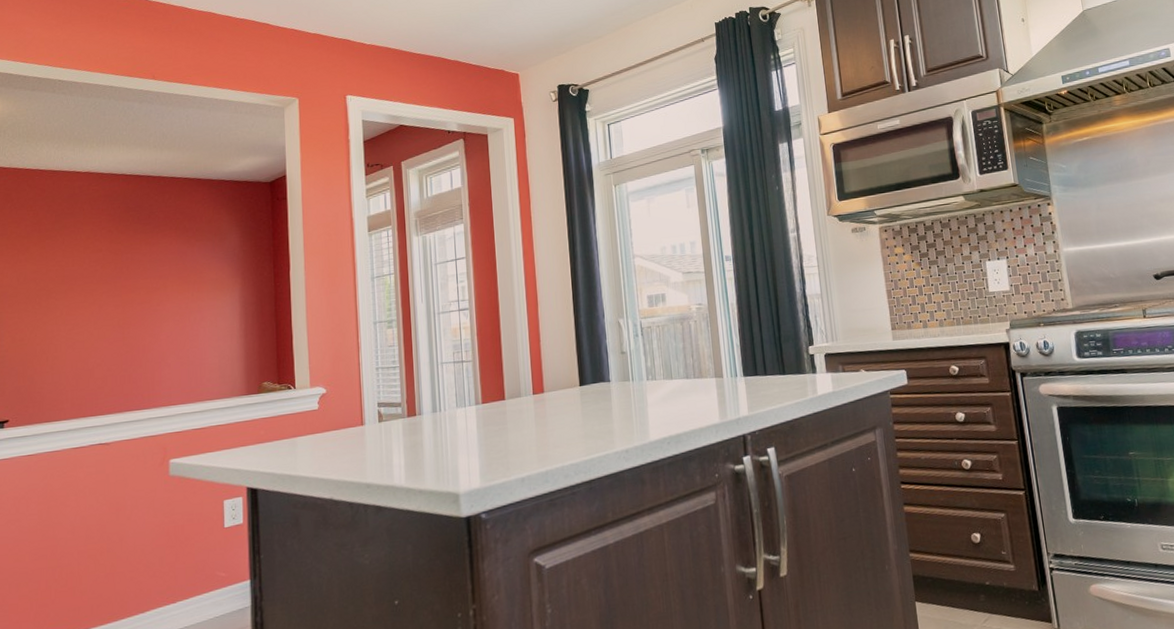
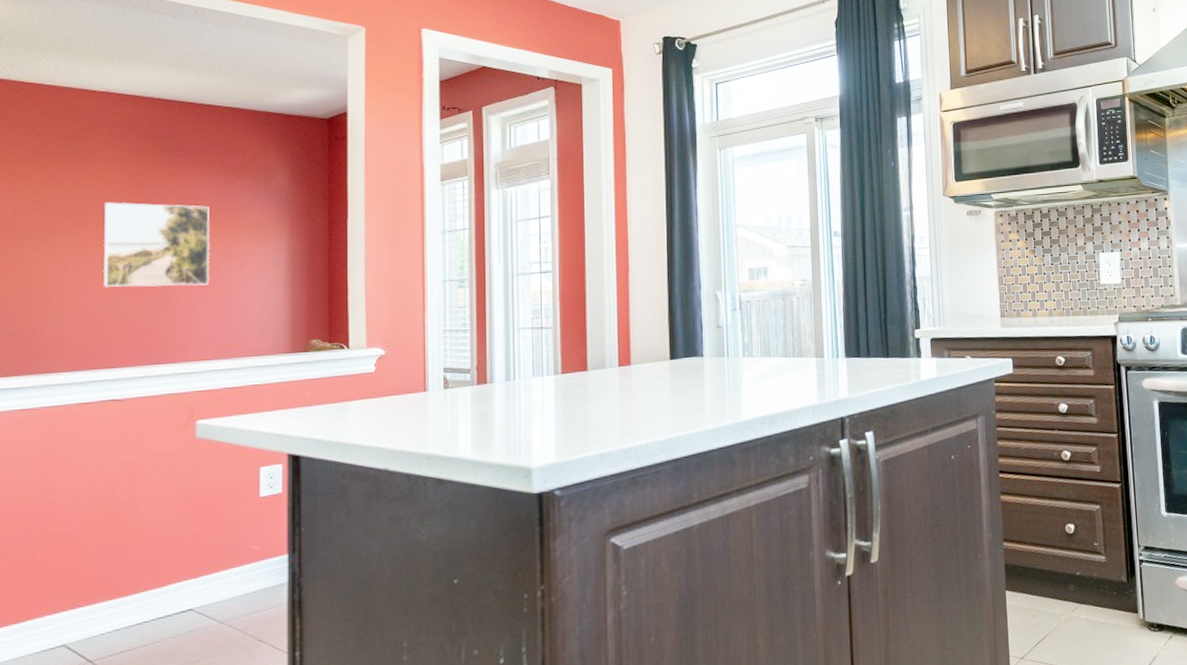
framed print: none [89,267,177,344] -> present [102,202,210,287]

